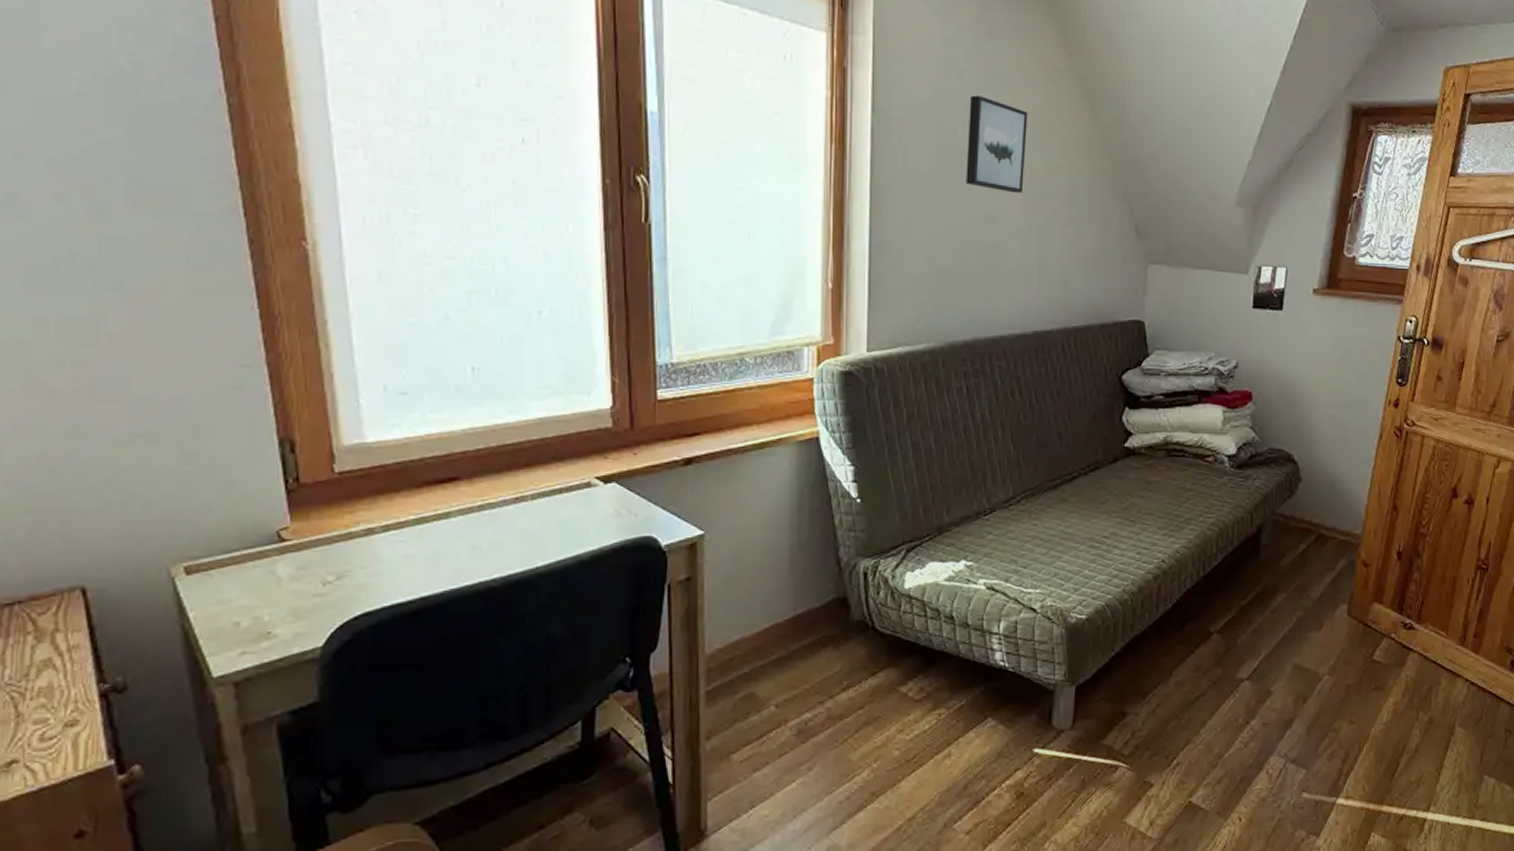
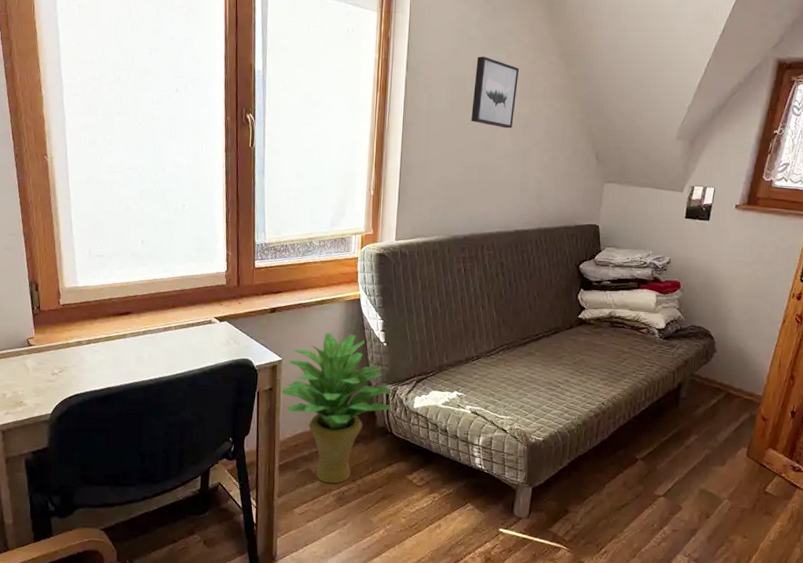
potted plant: none [703,489,872,711] -> present [280,333,392,484]

